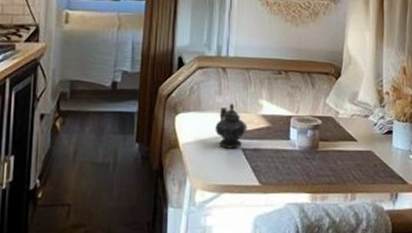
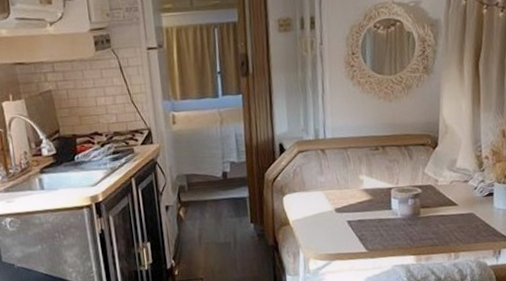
teapot: present [215,102,247,149] -> none [320,180,351,222]

